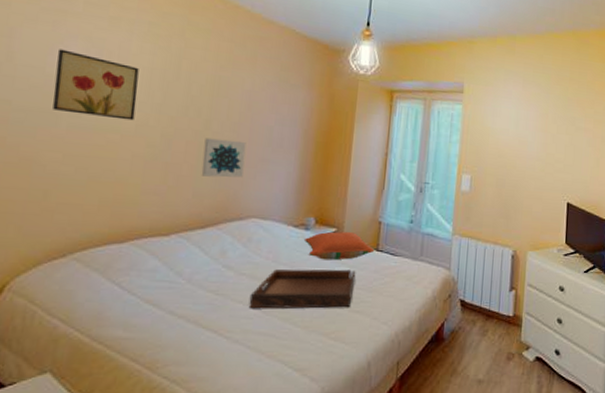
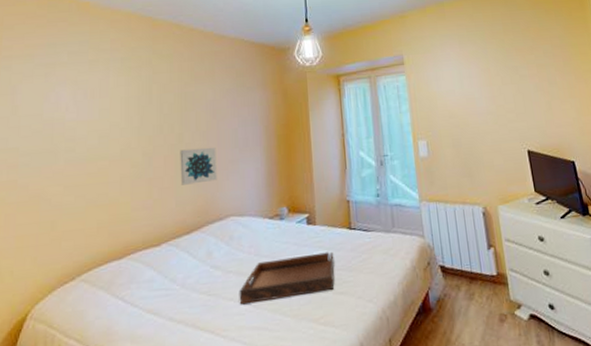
wall art: present [53,49,139,121] -> none [51,95,119,149]
pillow: present [303,231,375,261] -> none [280,215,348,247]

